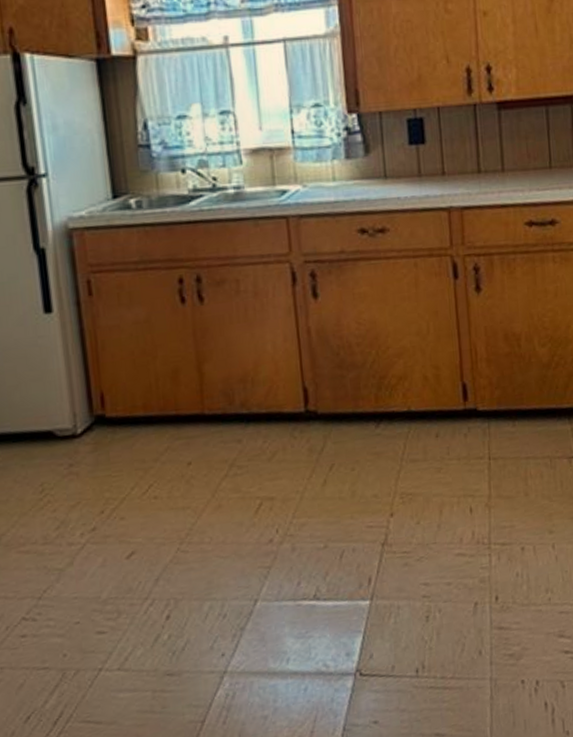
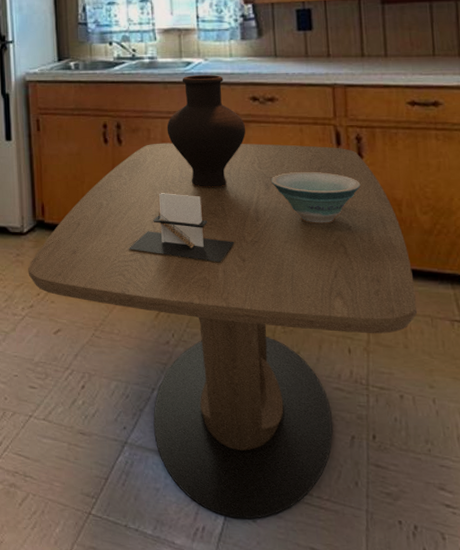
dining table: none [85,281,537,726] -> present [28,143,417,519]
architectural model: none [217,356,345,436] -> present [128,193,235,262]
vase: none [260,204,355,346] -> present [167,74,246,187]
bowl: none [383,311,480,372] -> present [270,171,361,223]

